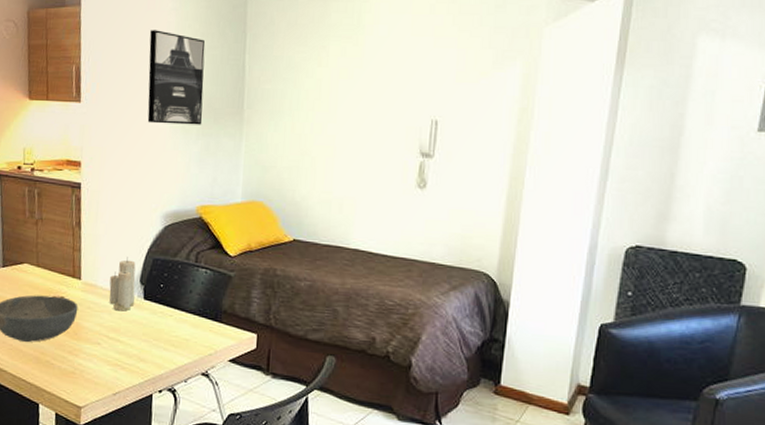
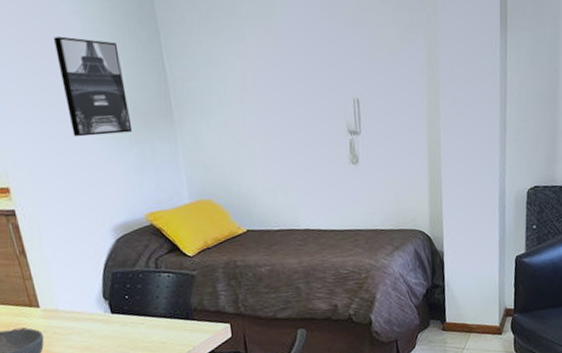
candle: present [109,257,136,311] -> none [70,276,103,330]

